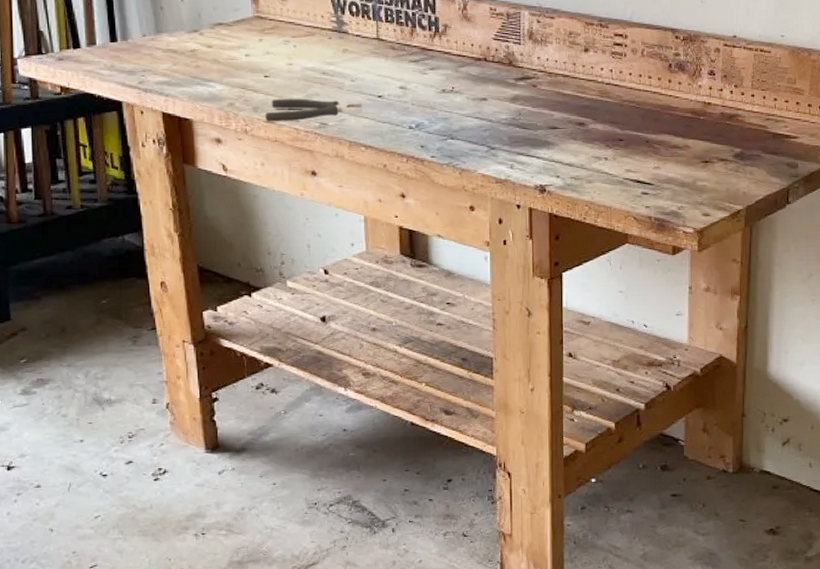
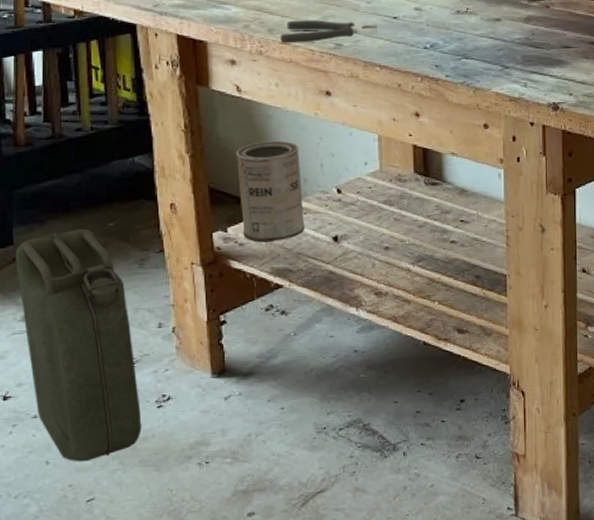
jerry can: none [12,305,140,530] -> present [15,228,142,462]
paint can: none [224,220,293,322] -> present [236,140,305,242]

